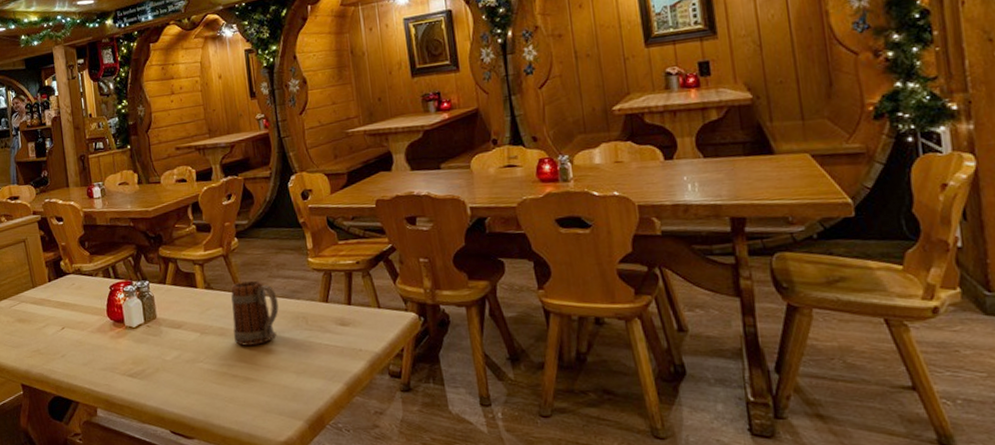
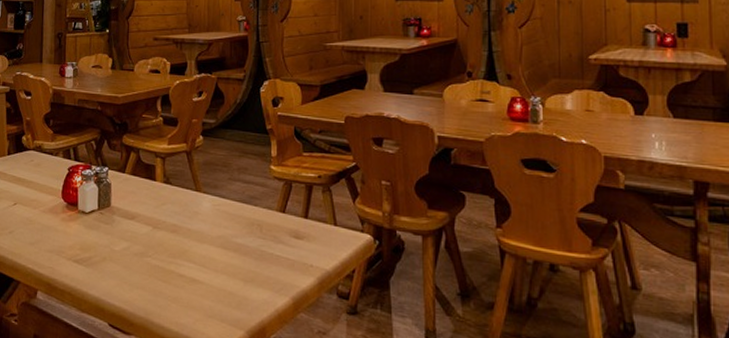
beer mug: present [231,280,279,346] -> none [185,180,235,247]

